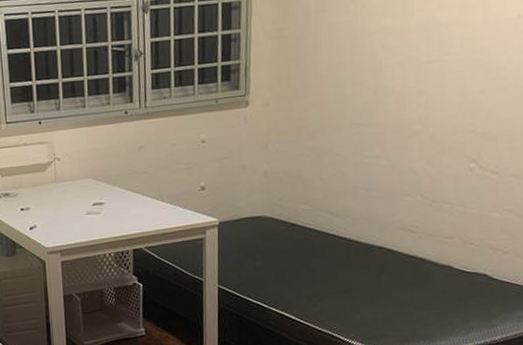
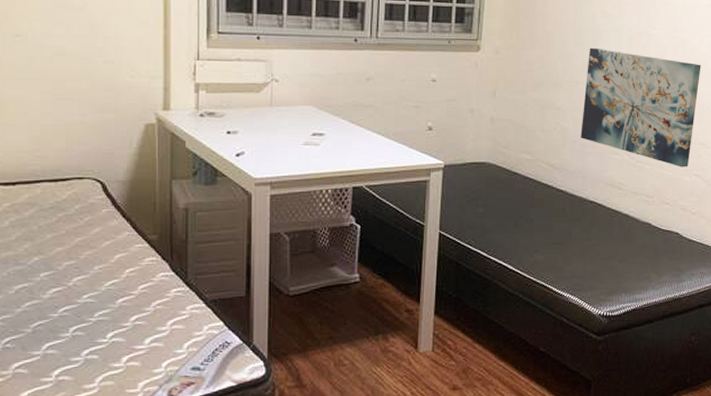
wall art: none [364,85,511,203] -> present [581,47,701,167]

